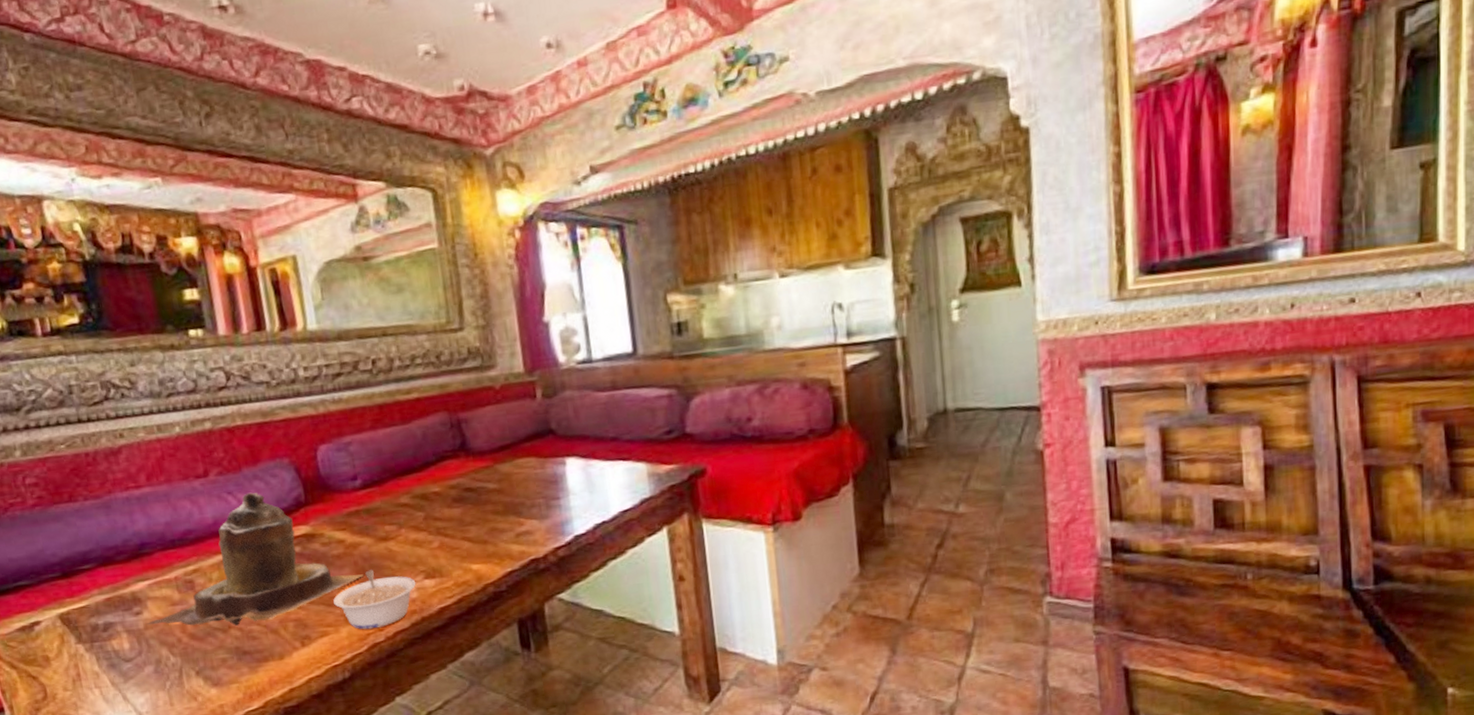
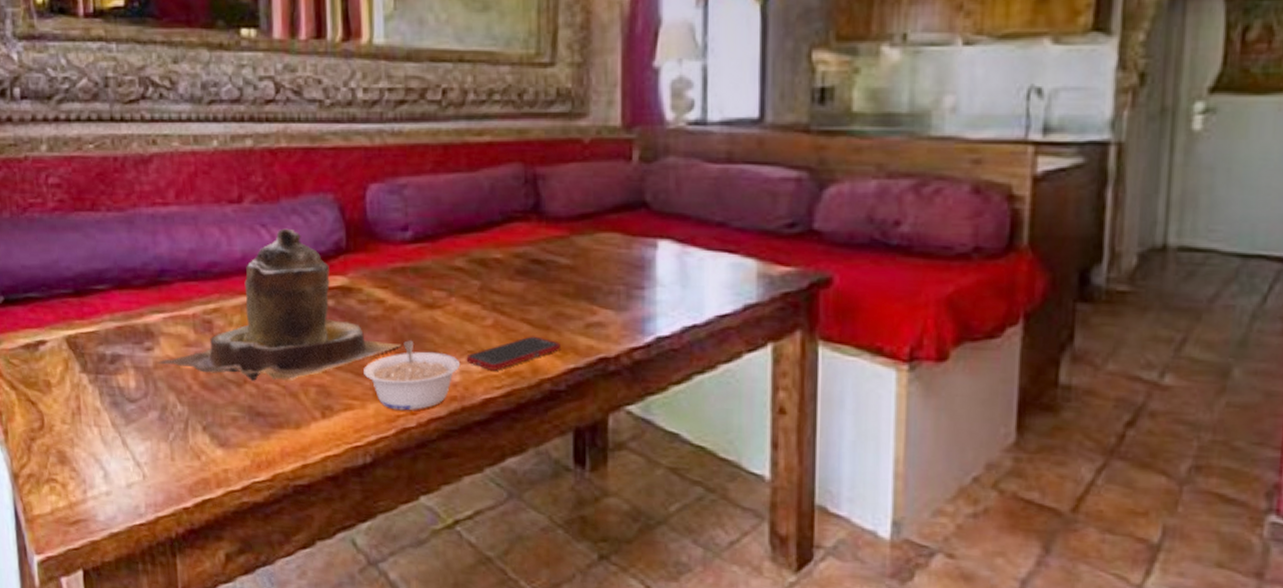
cell phone: none [420,550,498,584] -> present [466,336,560,371]

